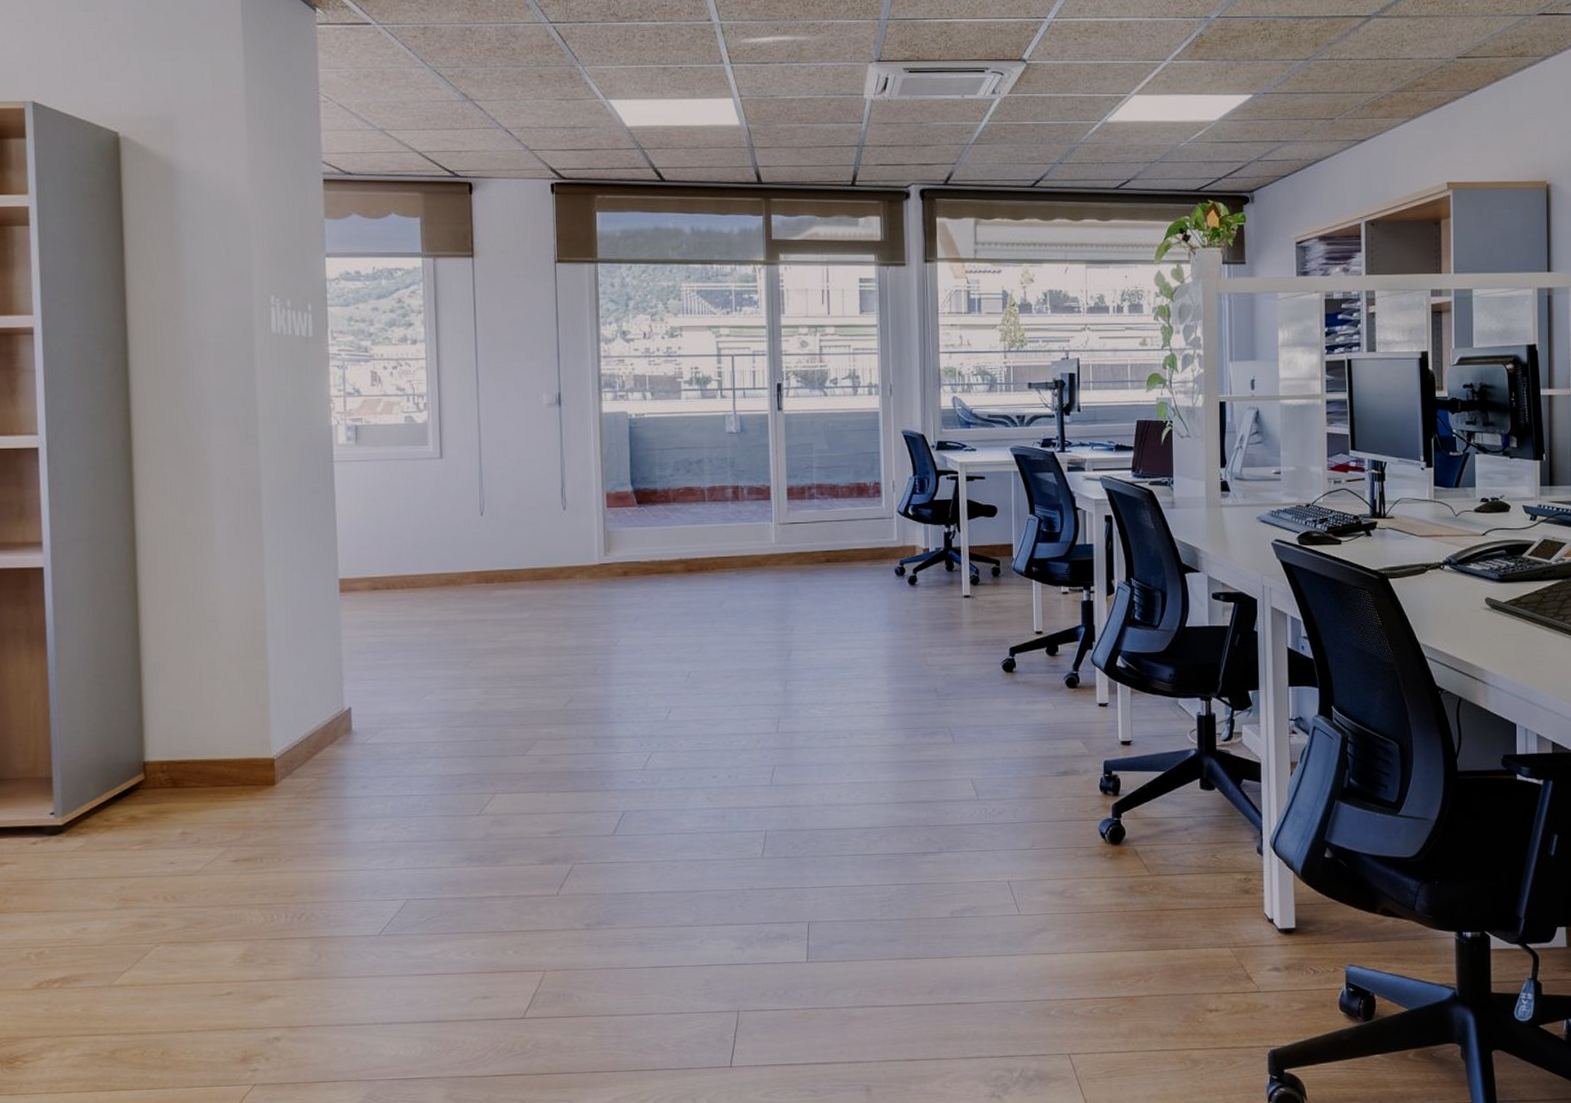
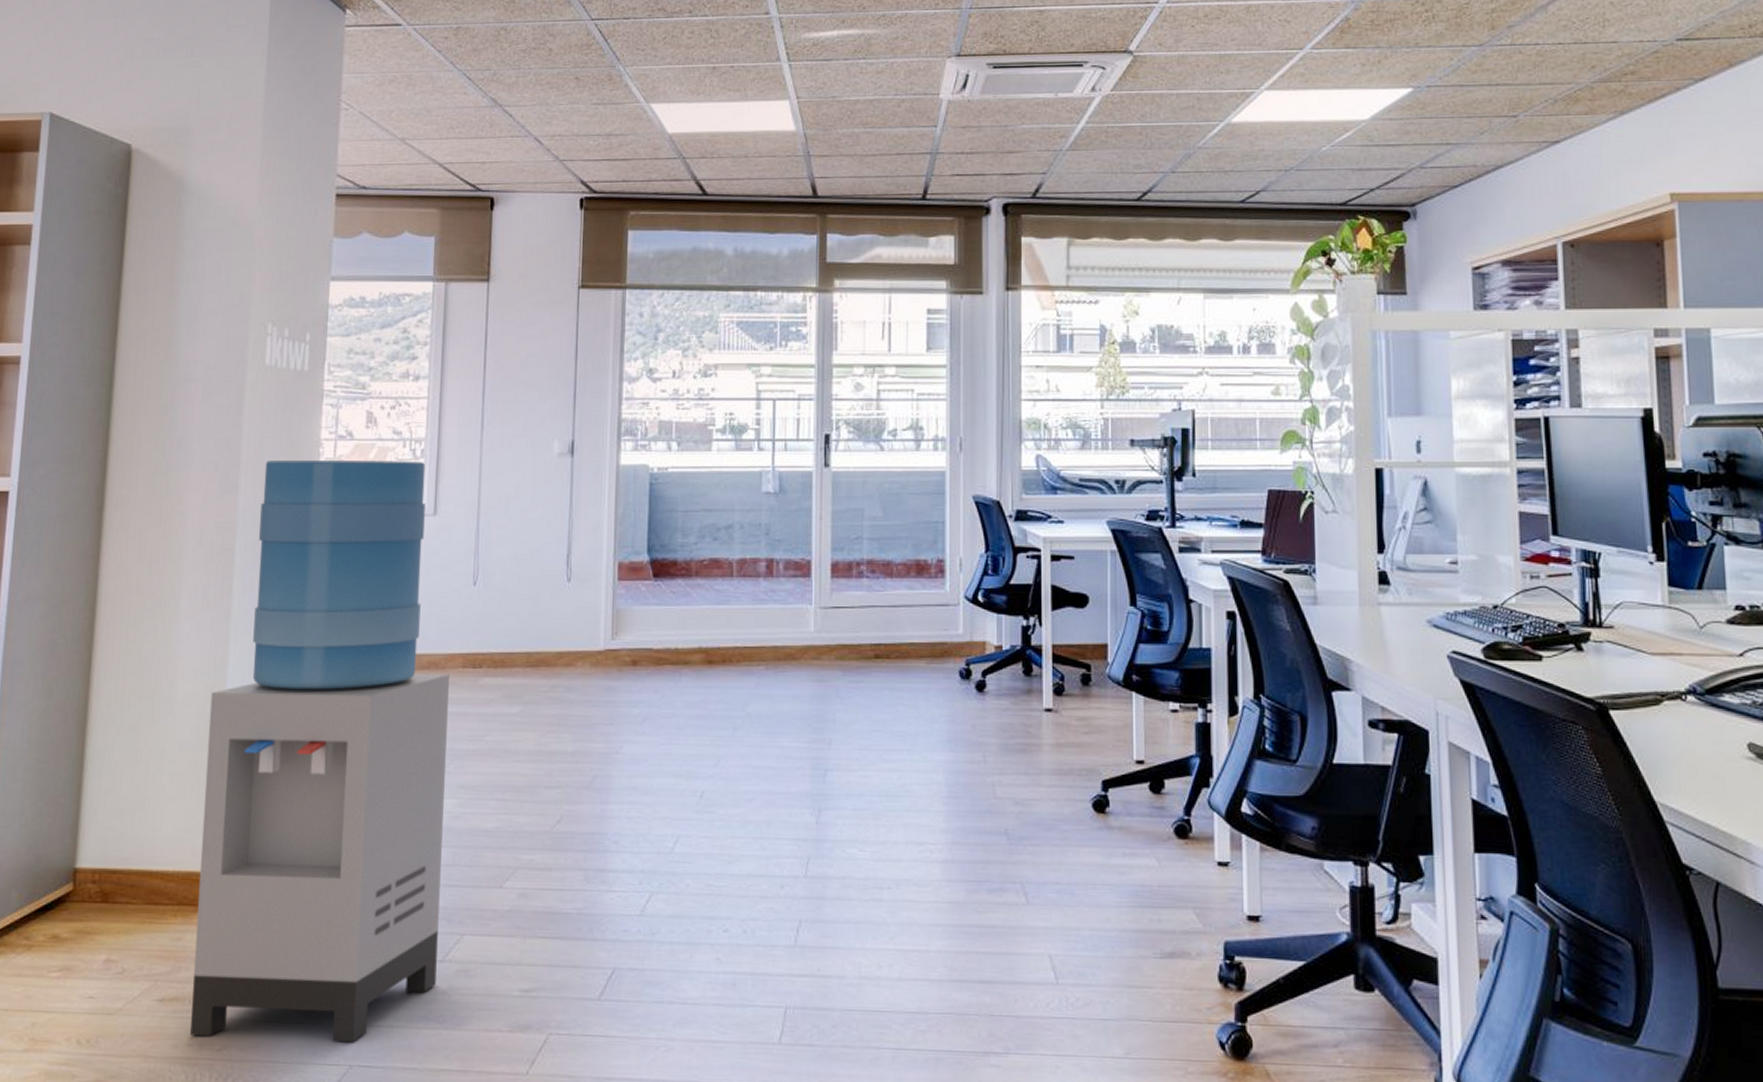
water cooler: none [252,413,475,887] -> present [189,459,449,1043]

